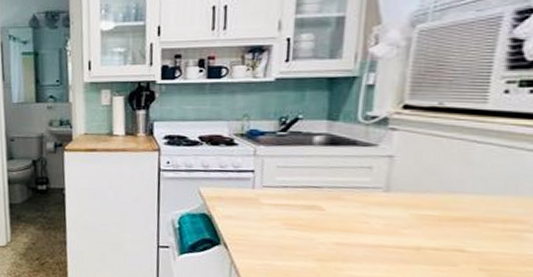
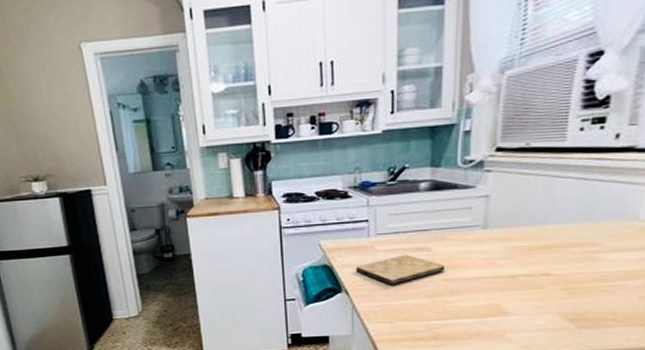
cutting board: none [237,211,338,243] -> present [355,254,444,285]

